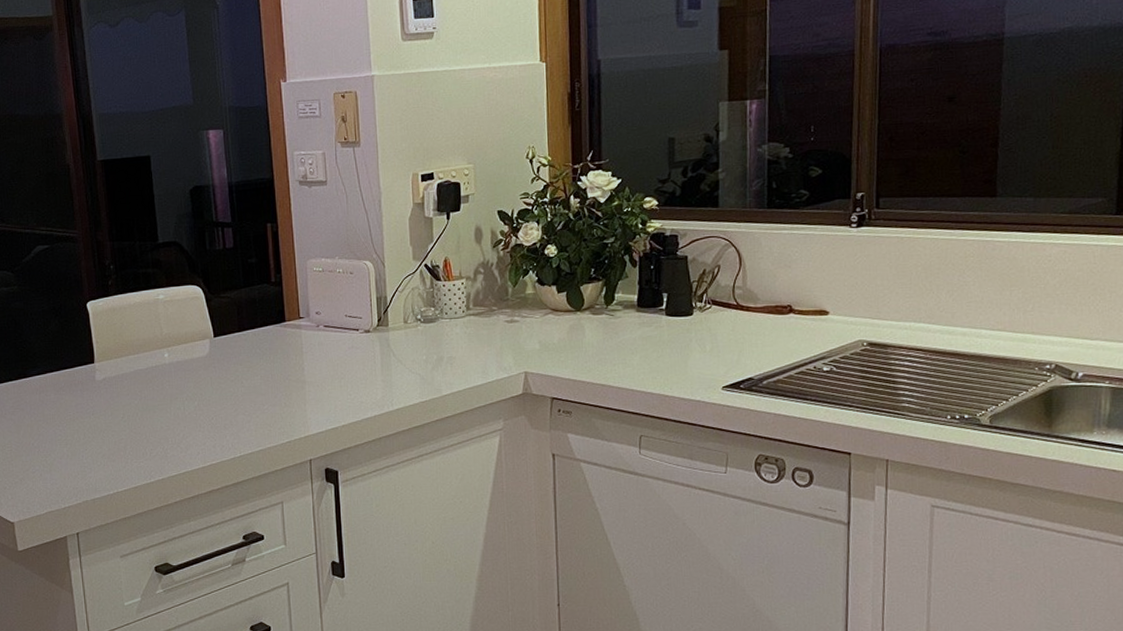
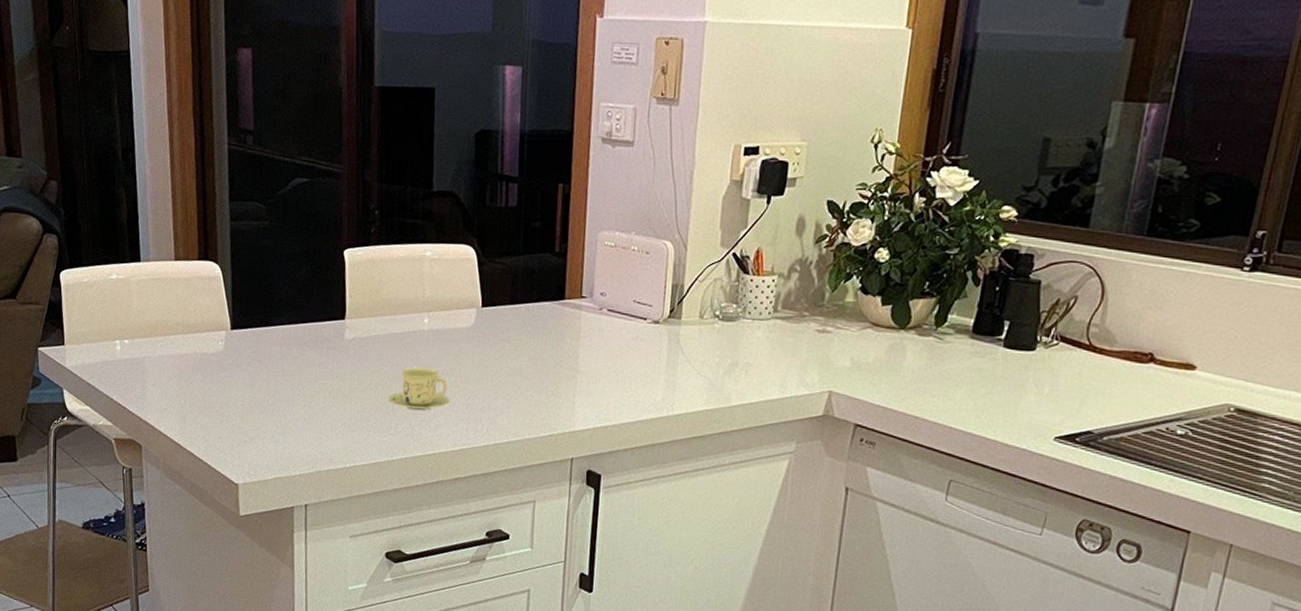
cup and saucer: none [140,396,196,435] -> present [387,367,450,411]

